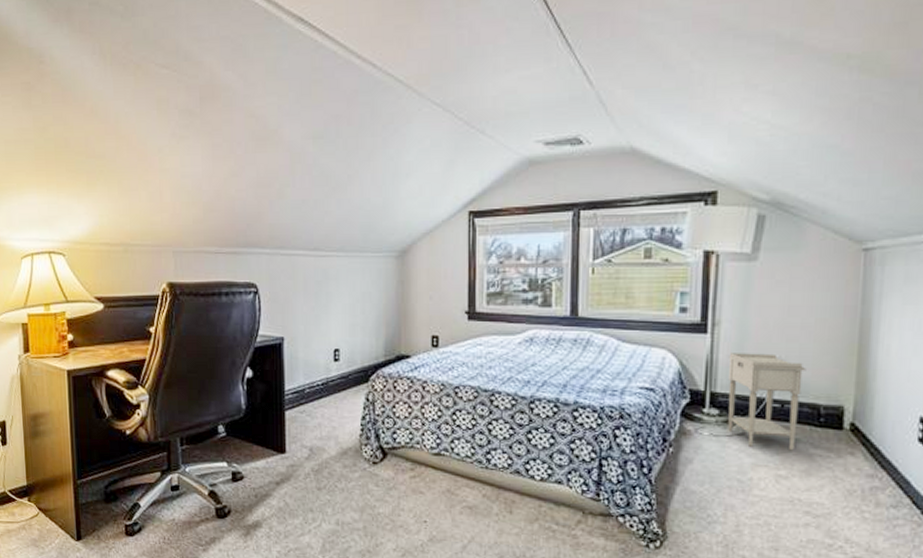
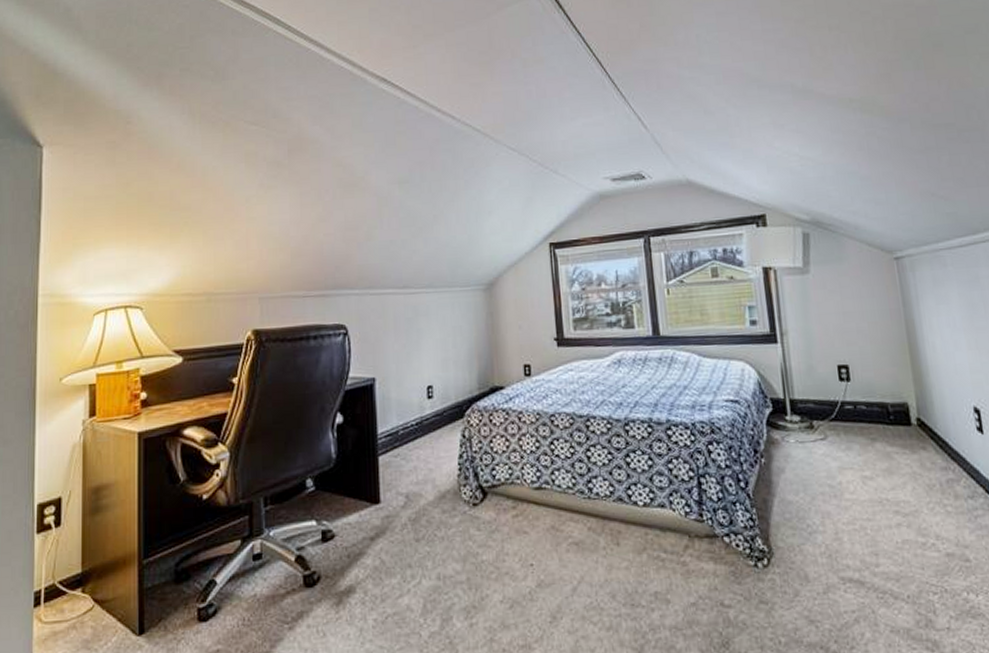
nightstand: present [728,353,806,451] -> none [800,358,873,451]

